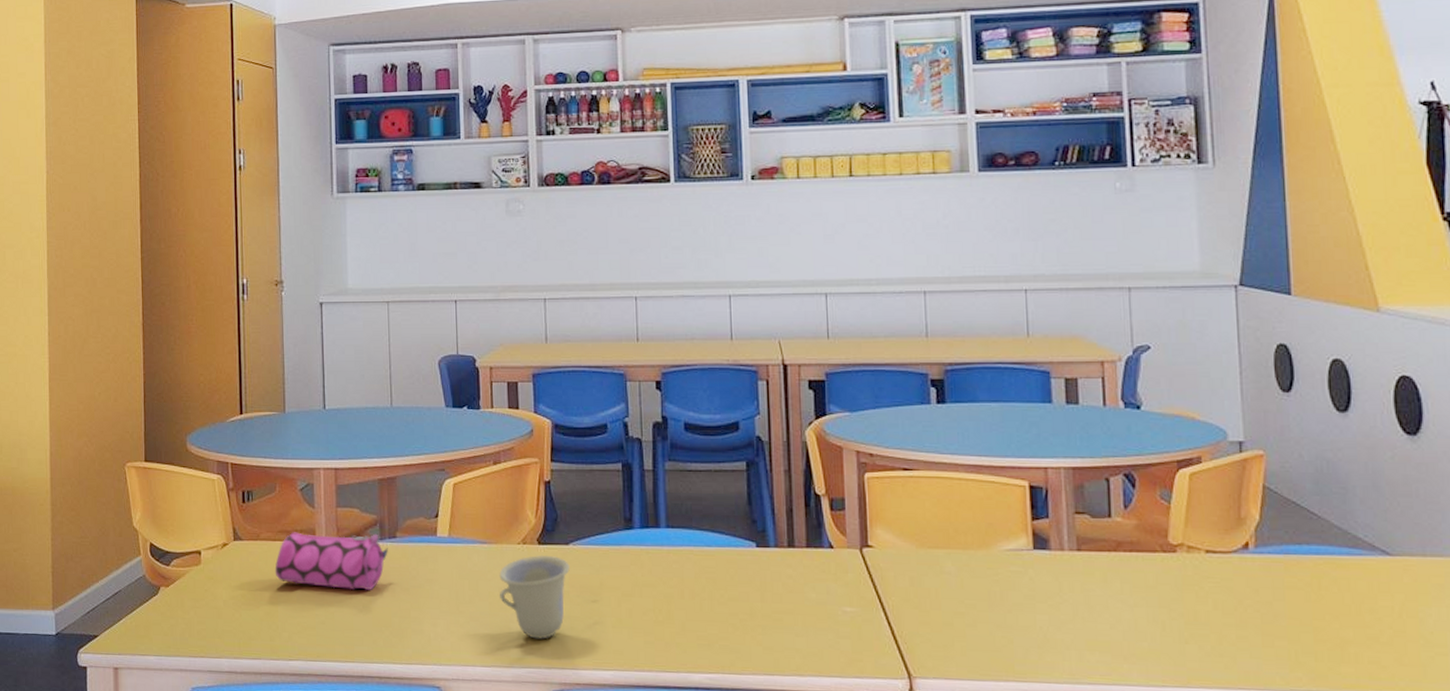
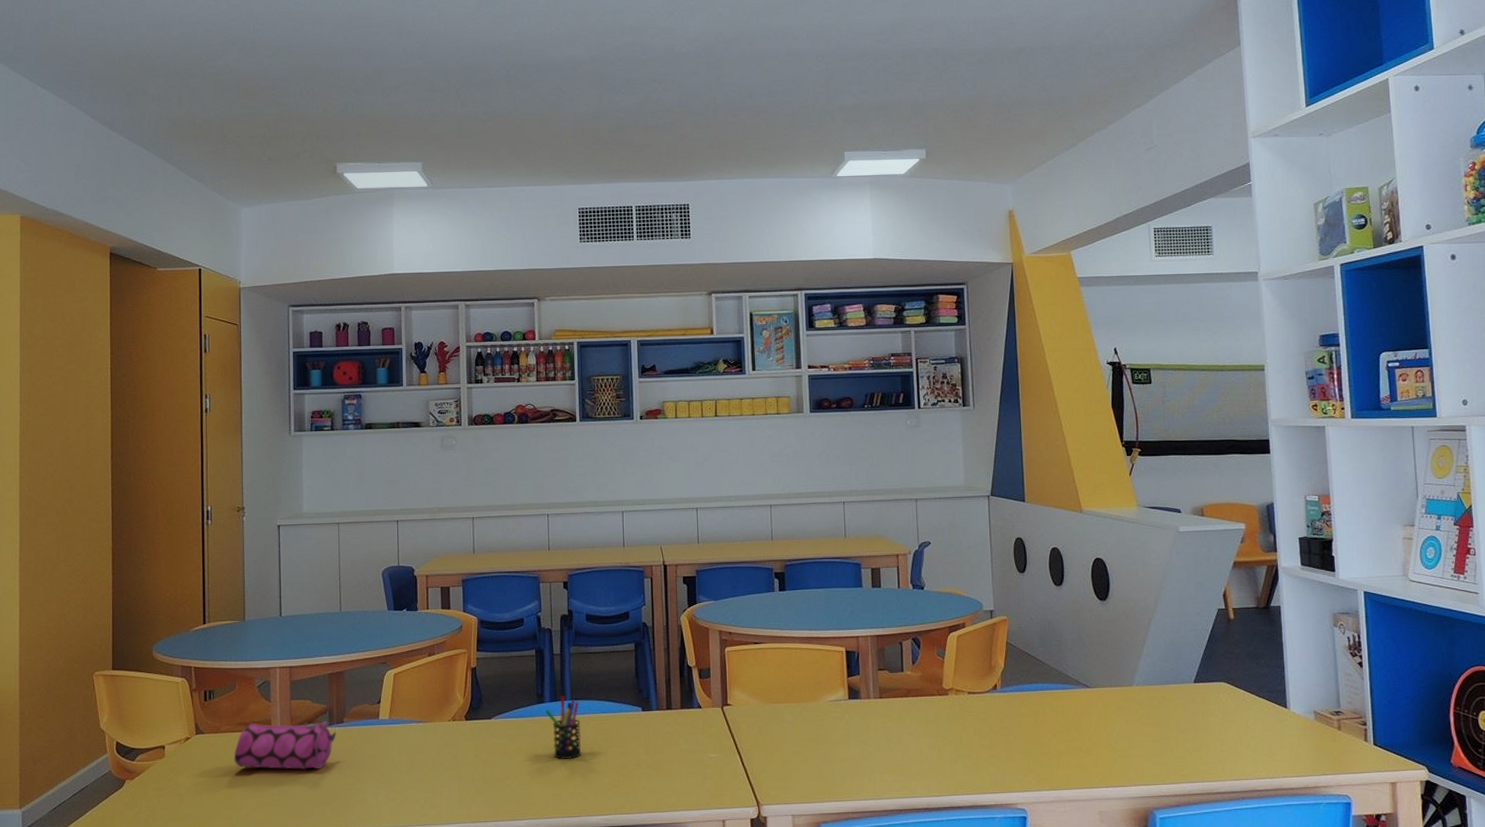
cup: present [499,554,570,639] -> none [432,729,492,799]
pen holder: none [635,521,680,601] -> present [545,695,582,760]

